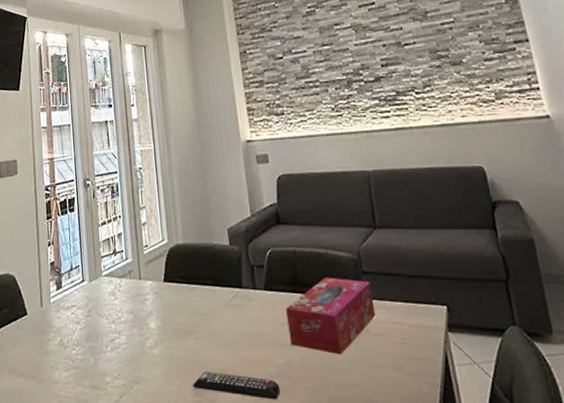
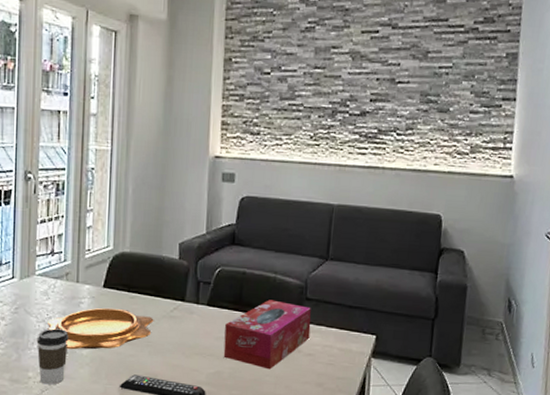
coffee cup: none [110,329,140,389] -> present [36,328,69,385]
decorative bowl: none [118,302,216,350] -> present [48,307,154,350]

